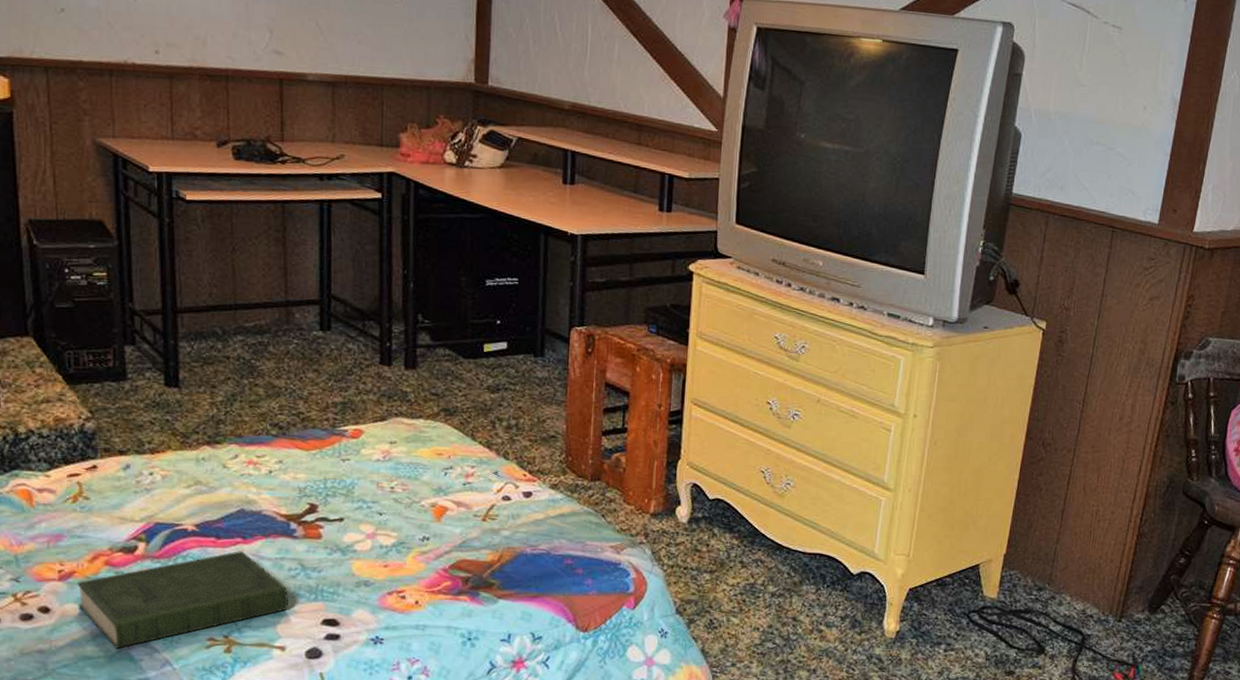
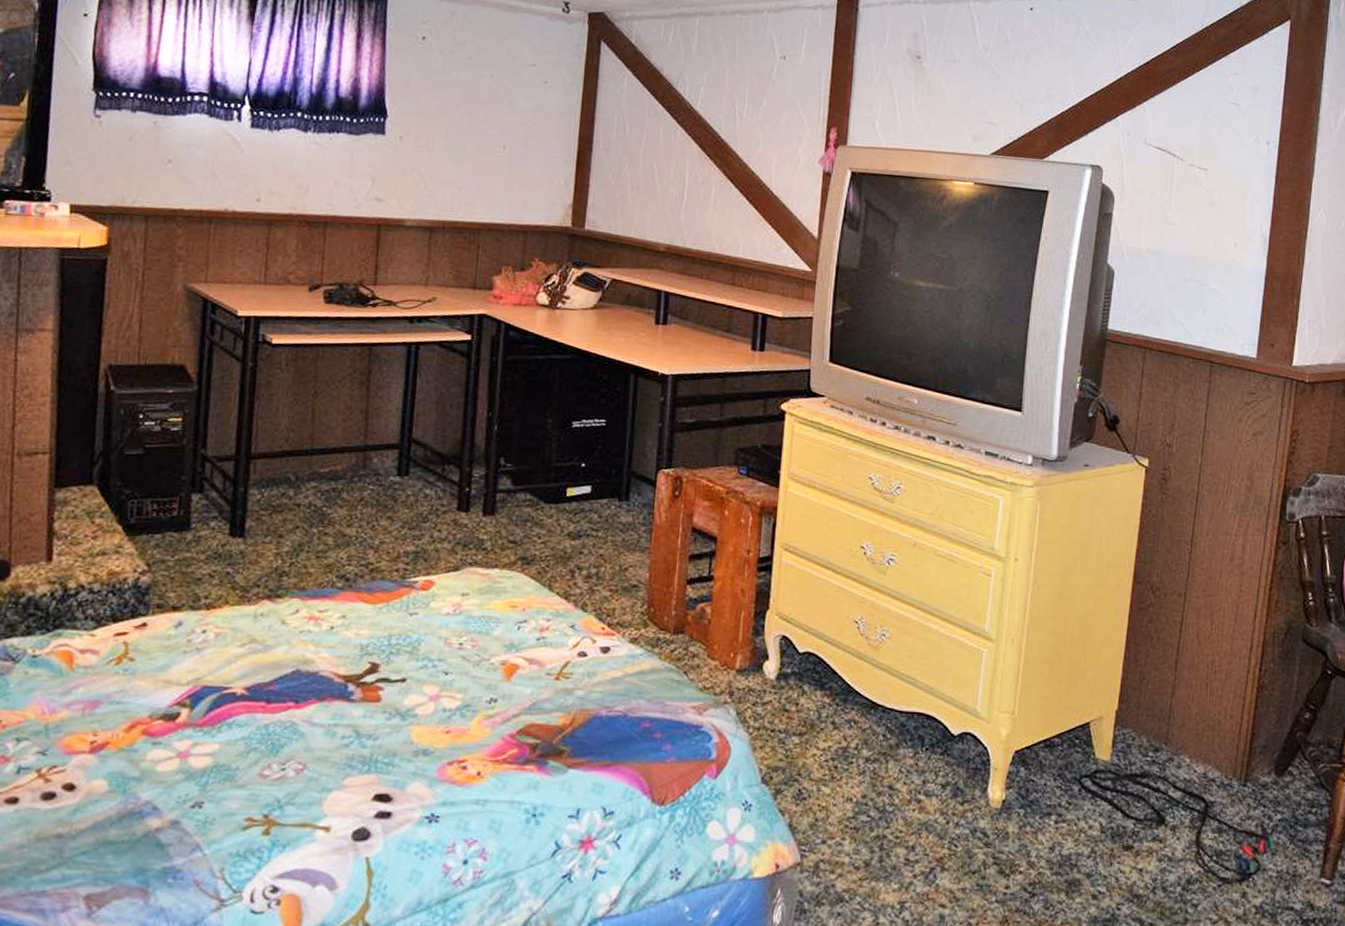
book: present [77,551,288,649] -> none [107,717,339,832]

